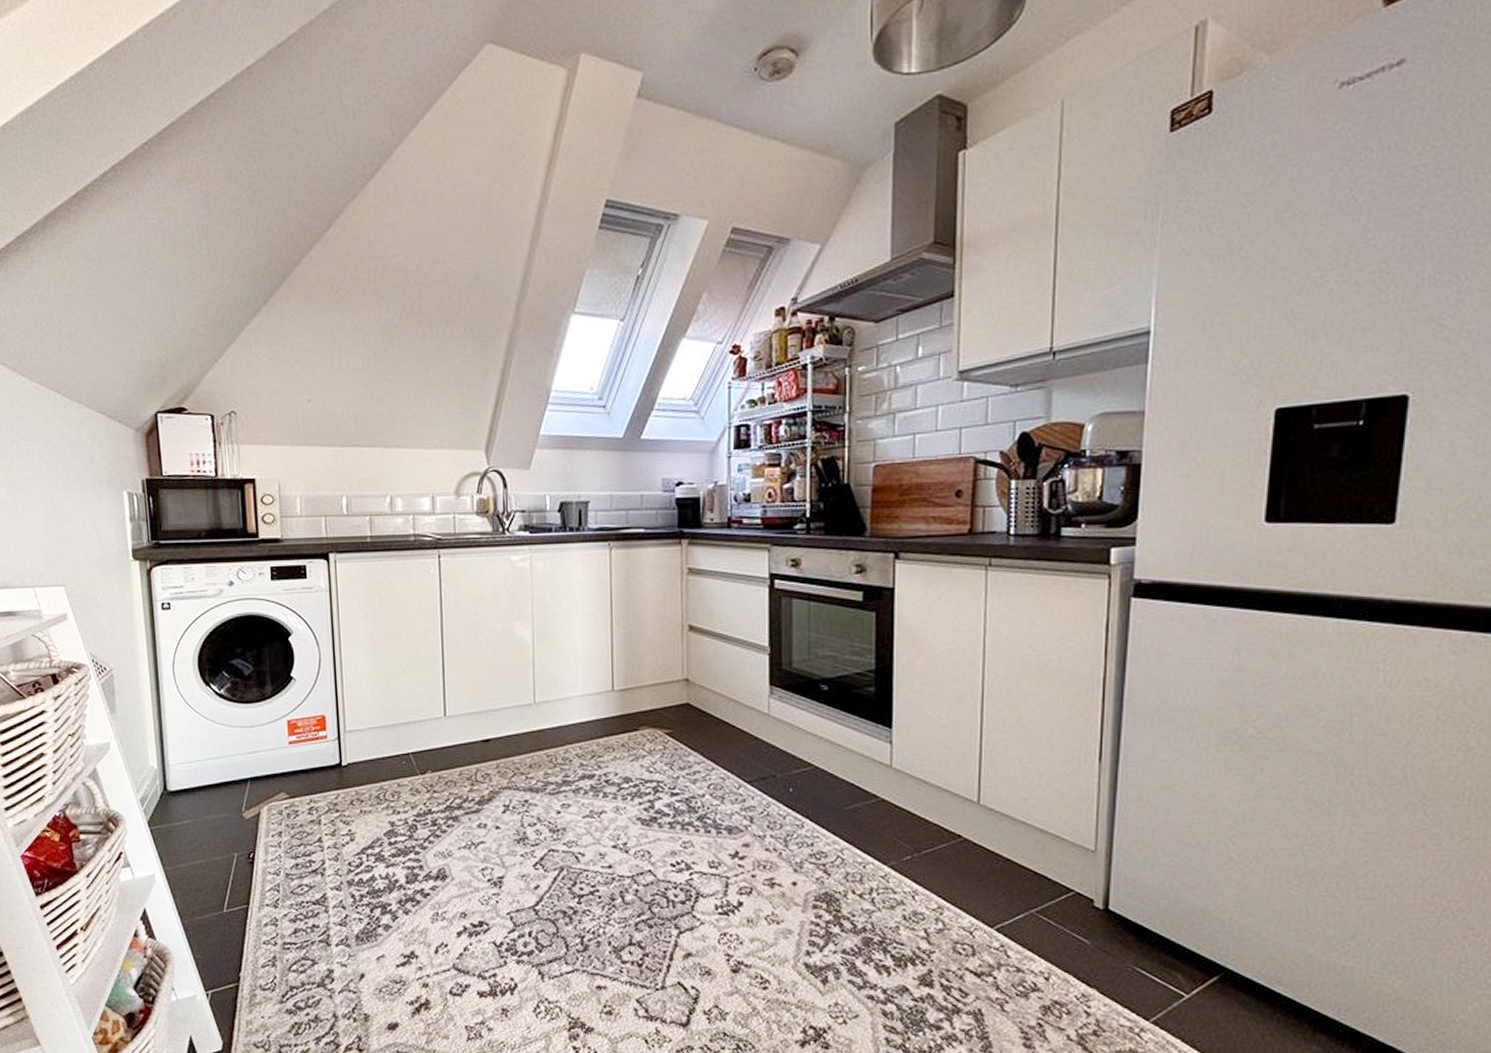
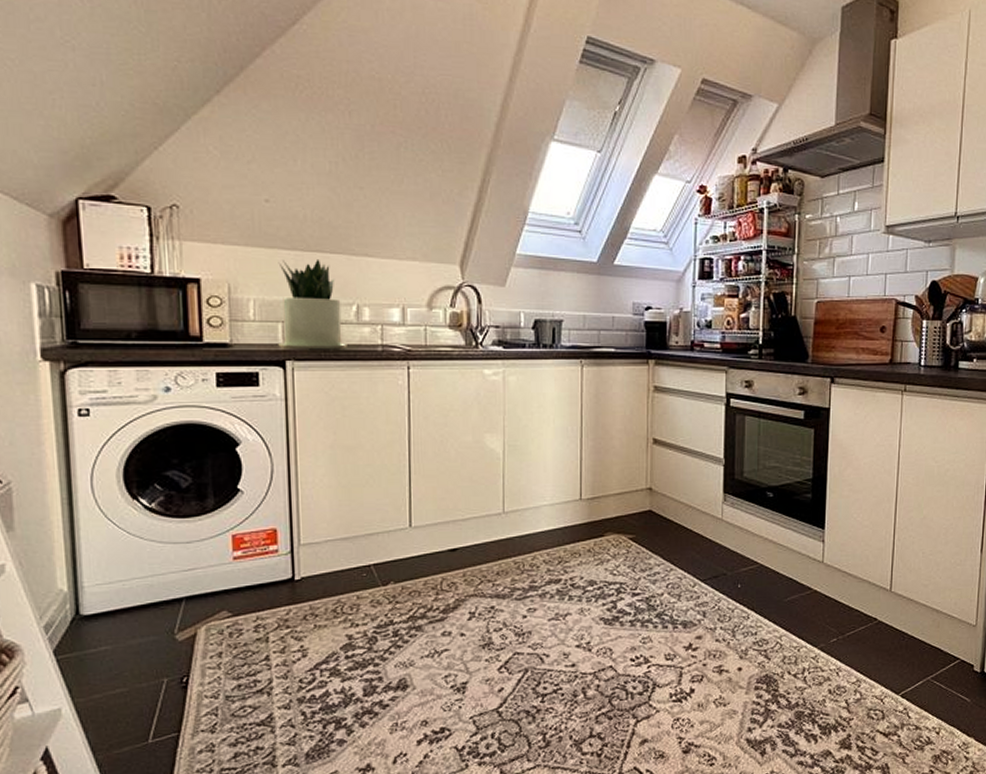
planter: none [320,453,383,543] -> present [278,258,347,350]

